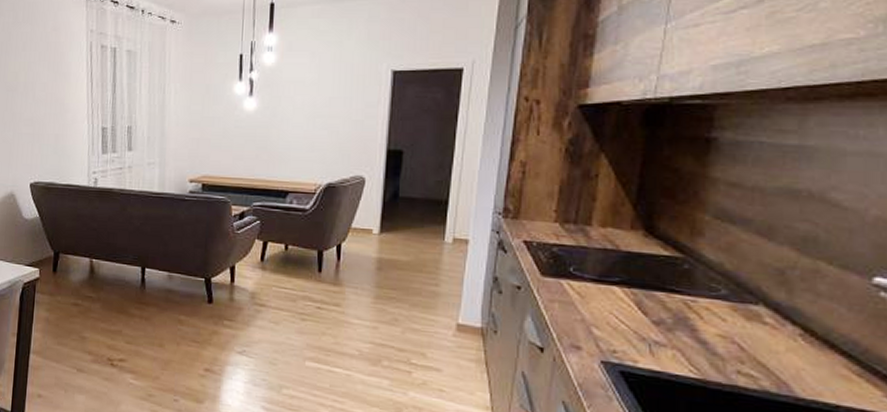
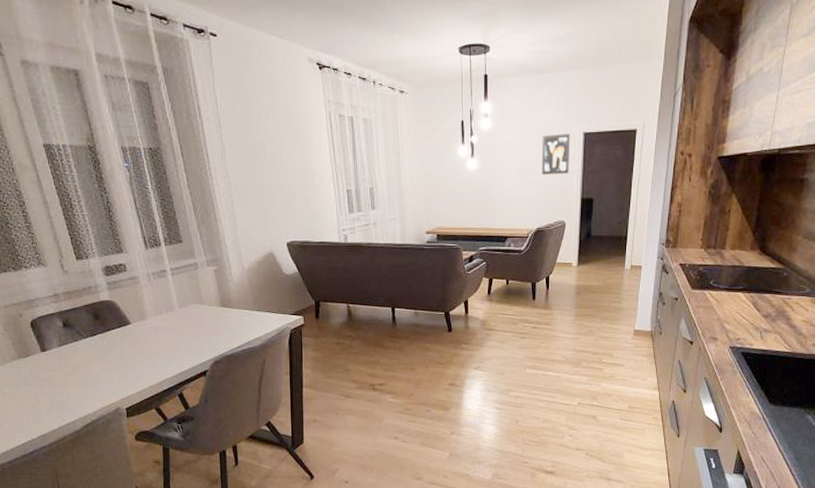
wall art: none [335,71,375,120] -> present [541,134,571,175]

